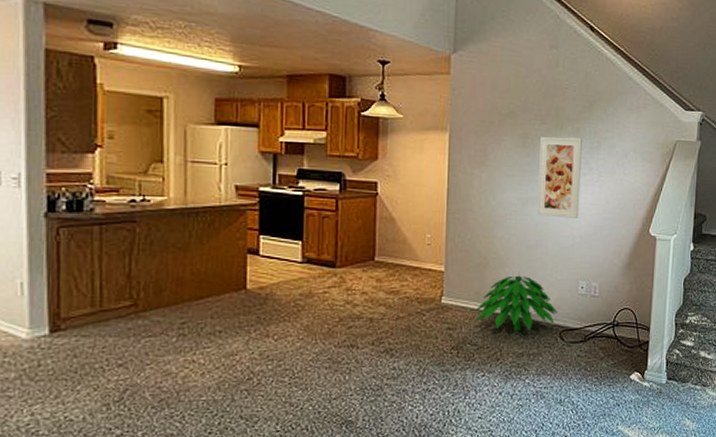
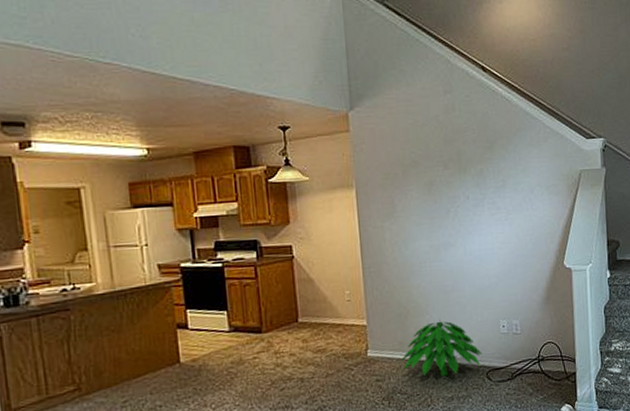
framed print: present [537,136,582,218] -> none [445,179,492,261]

